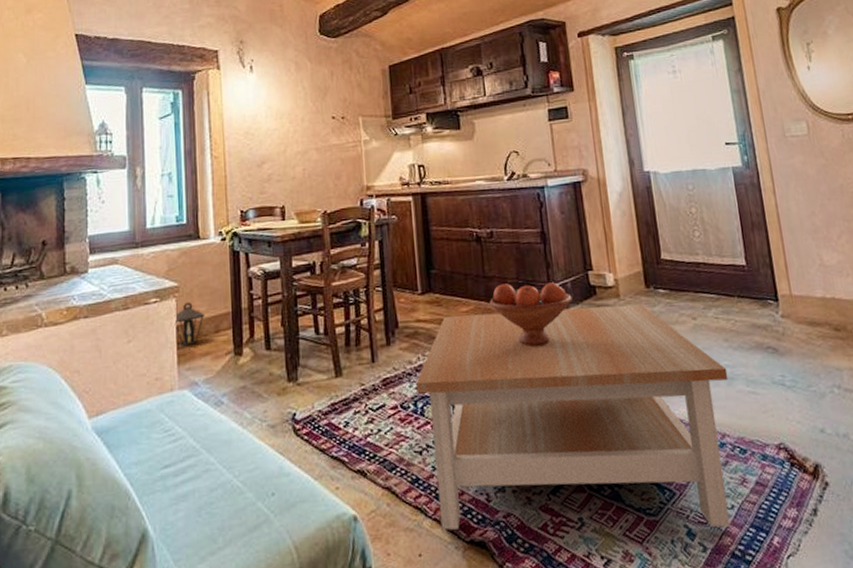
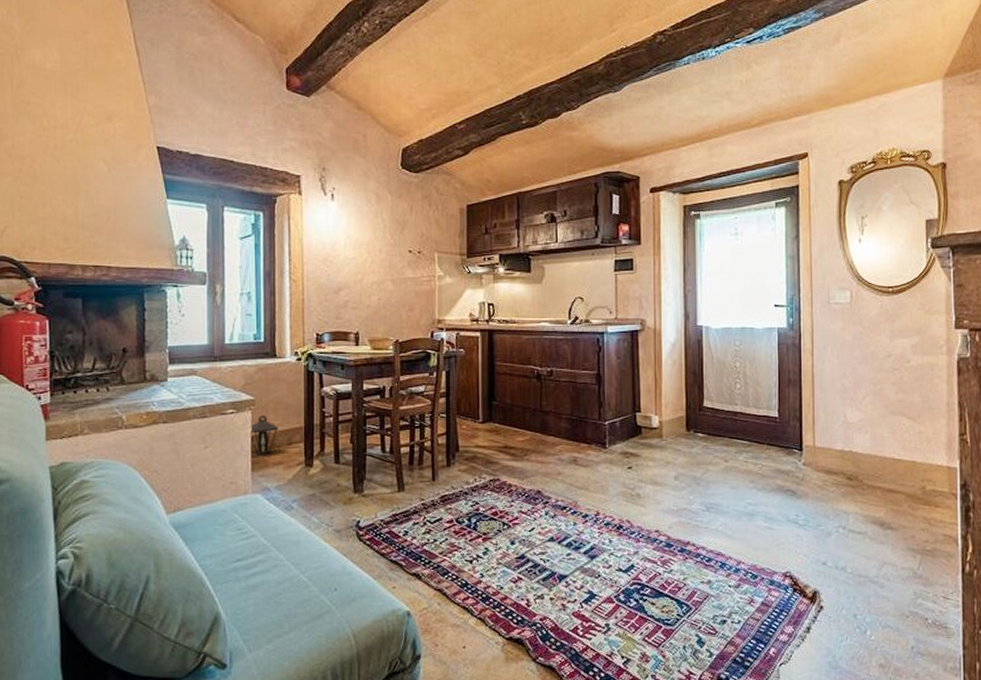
coffee table: present [416,303,731,530] -> none [471,444,750,638]
fruit bowl: present [489,282,572,346] -> none [543,419,619,476]

